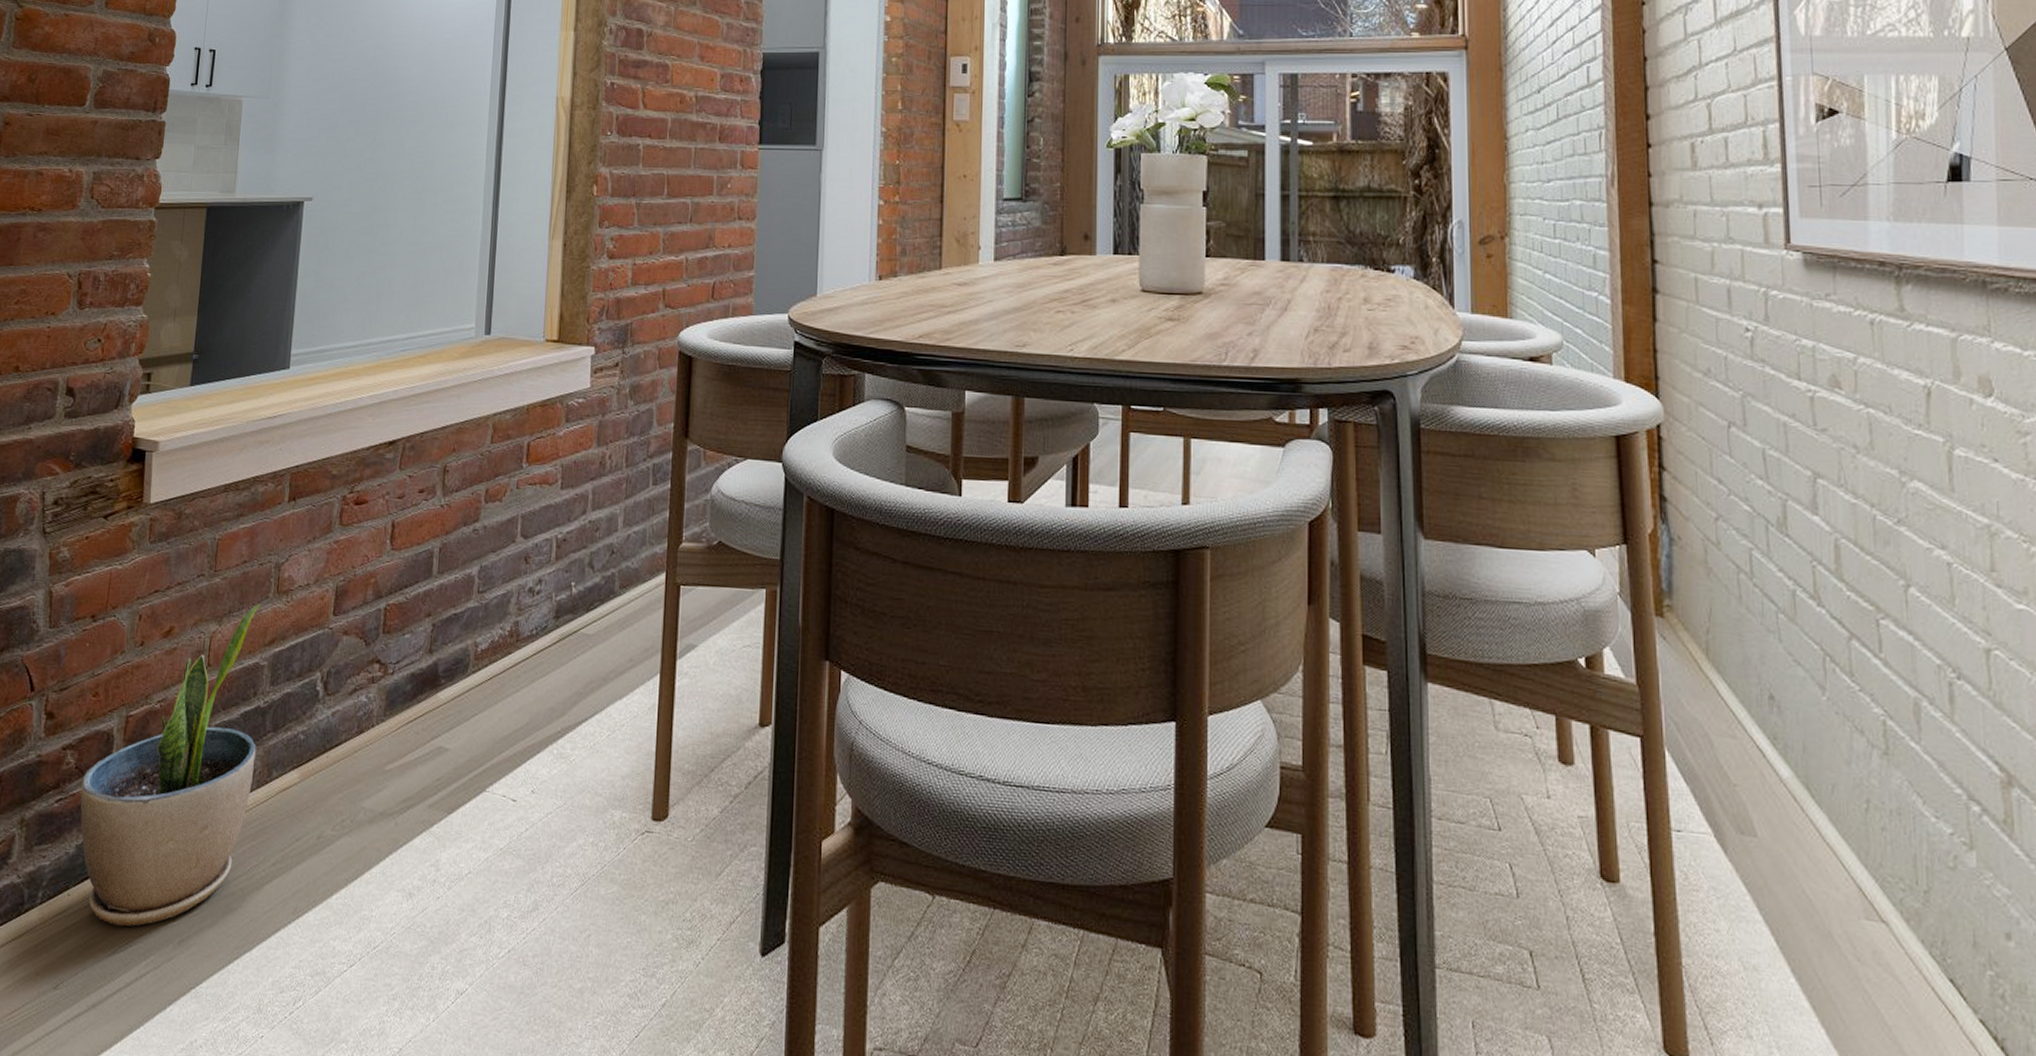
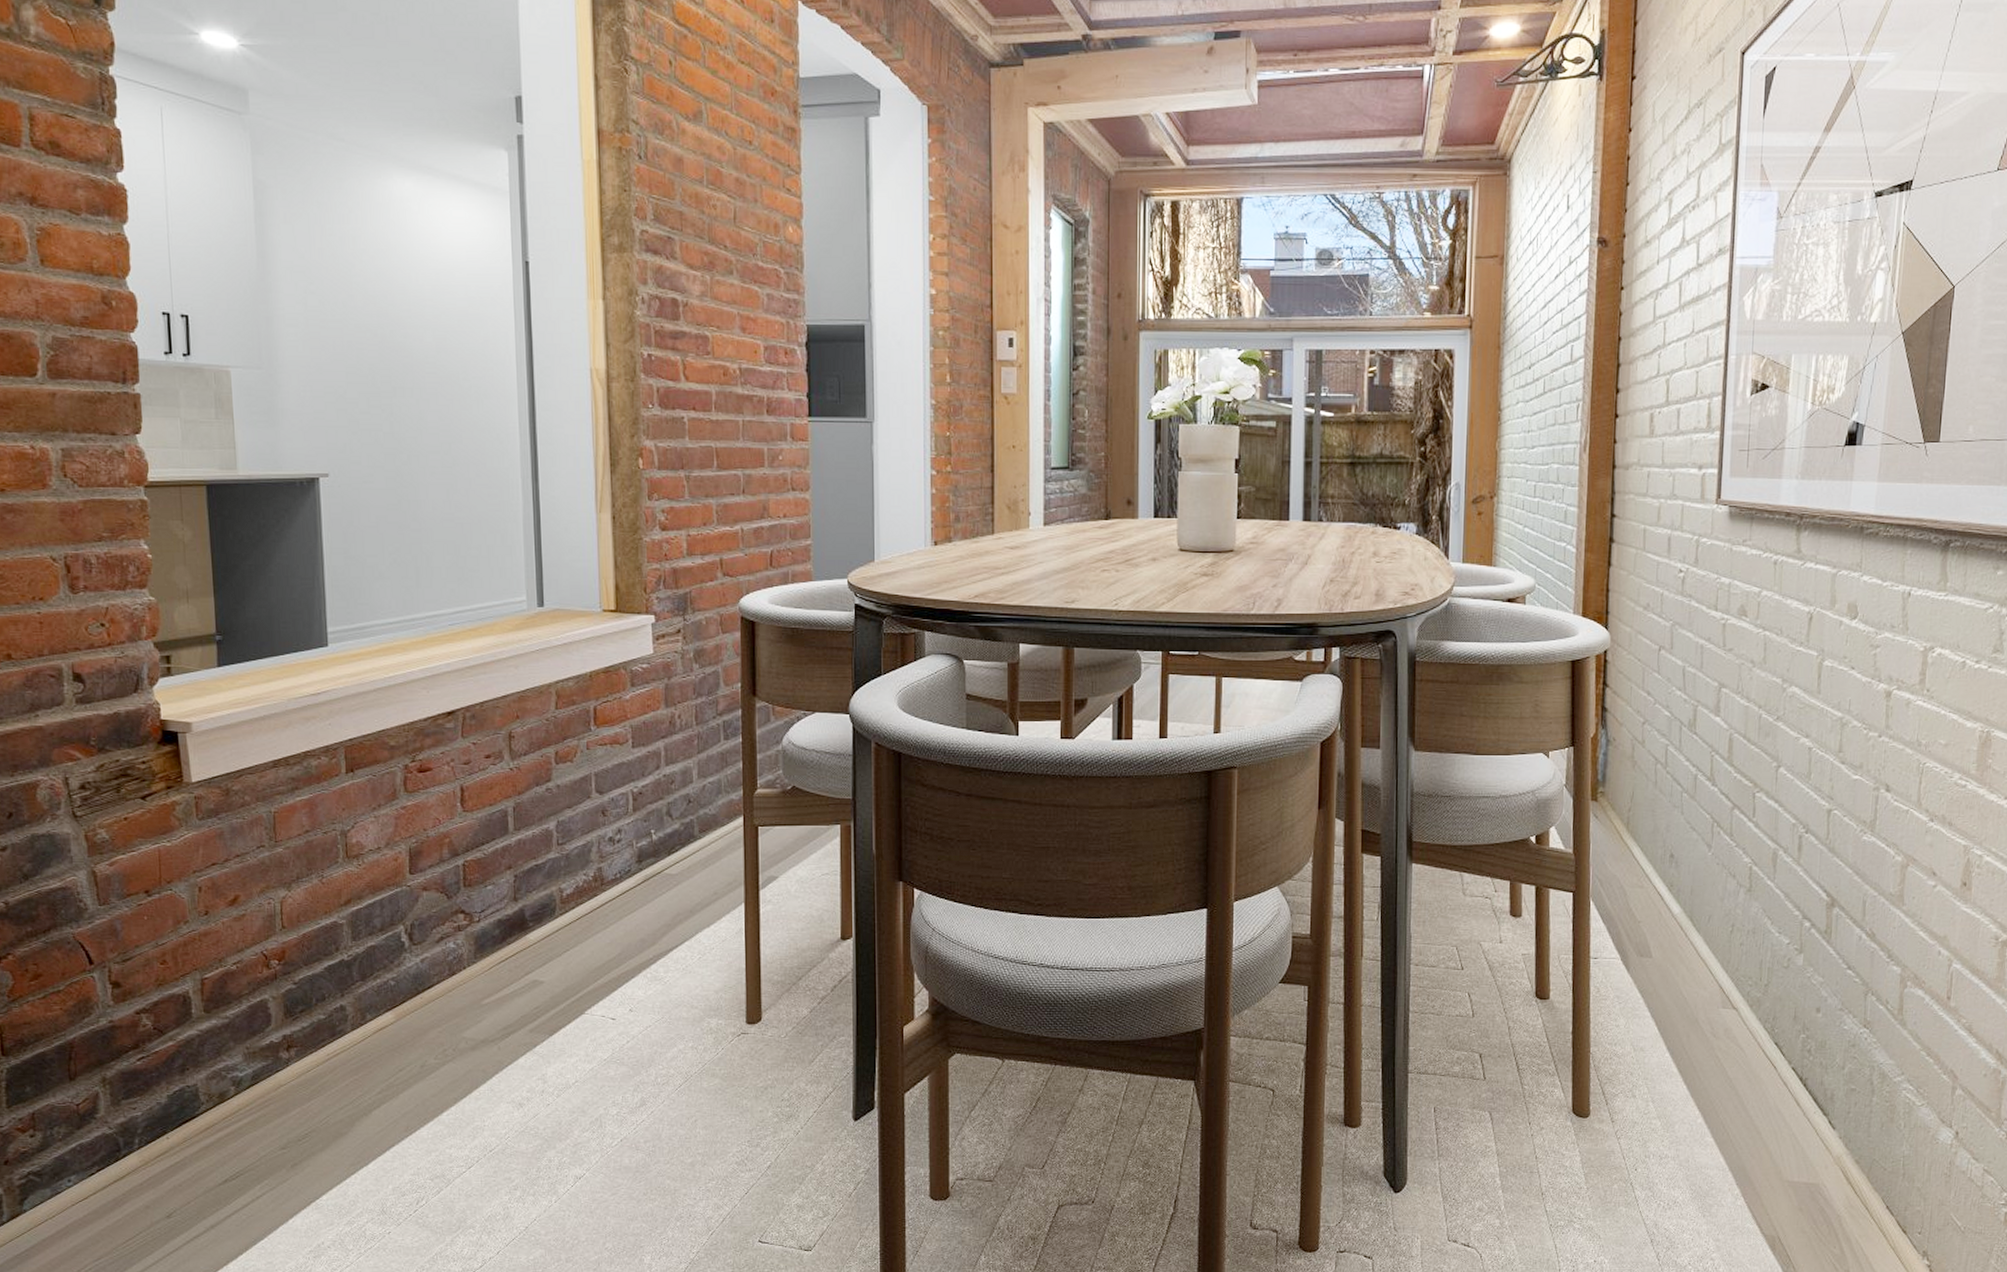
potted plant: present [80,603,261,927] -> none [162,868,347,1159]

